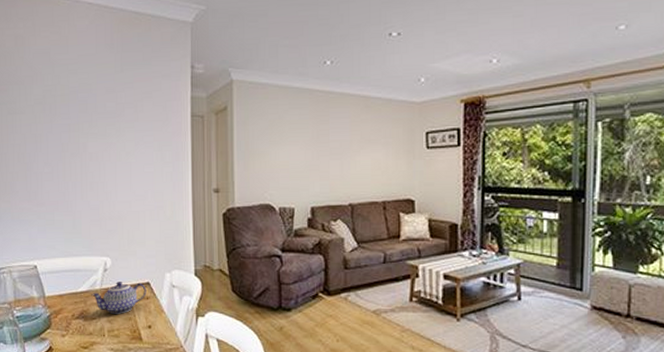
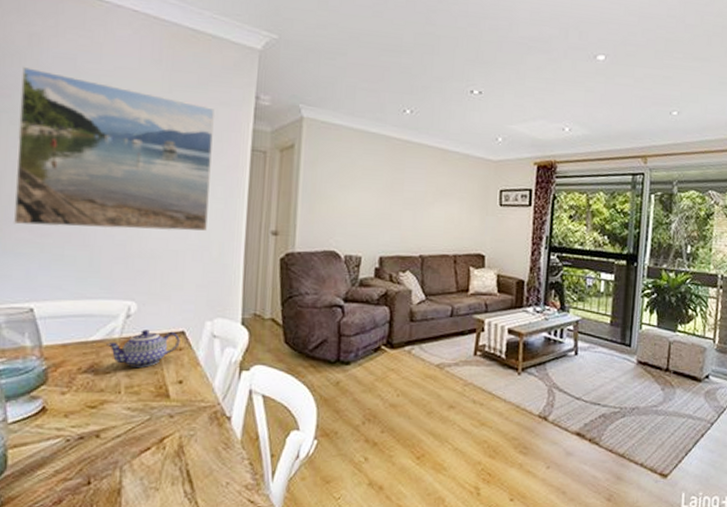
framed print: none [12,65,160,197] -> present [13,67,215,232]

